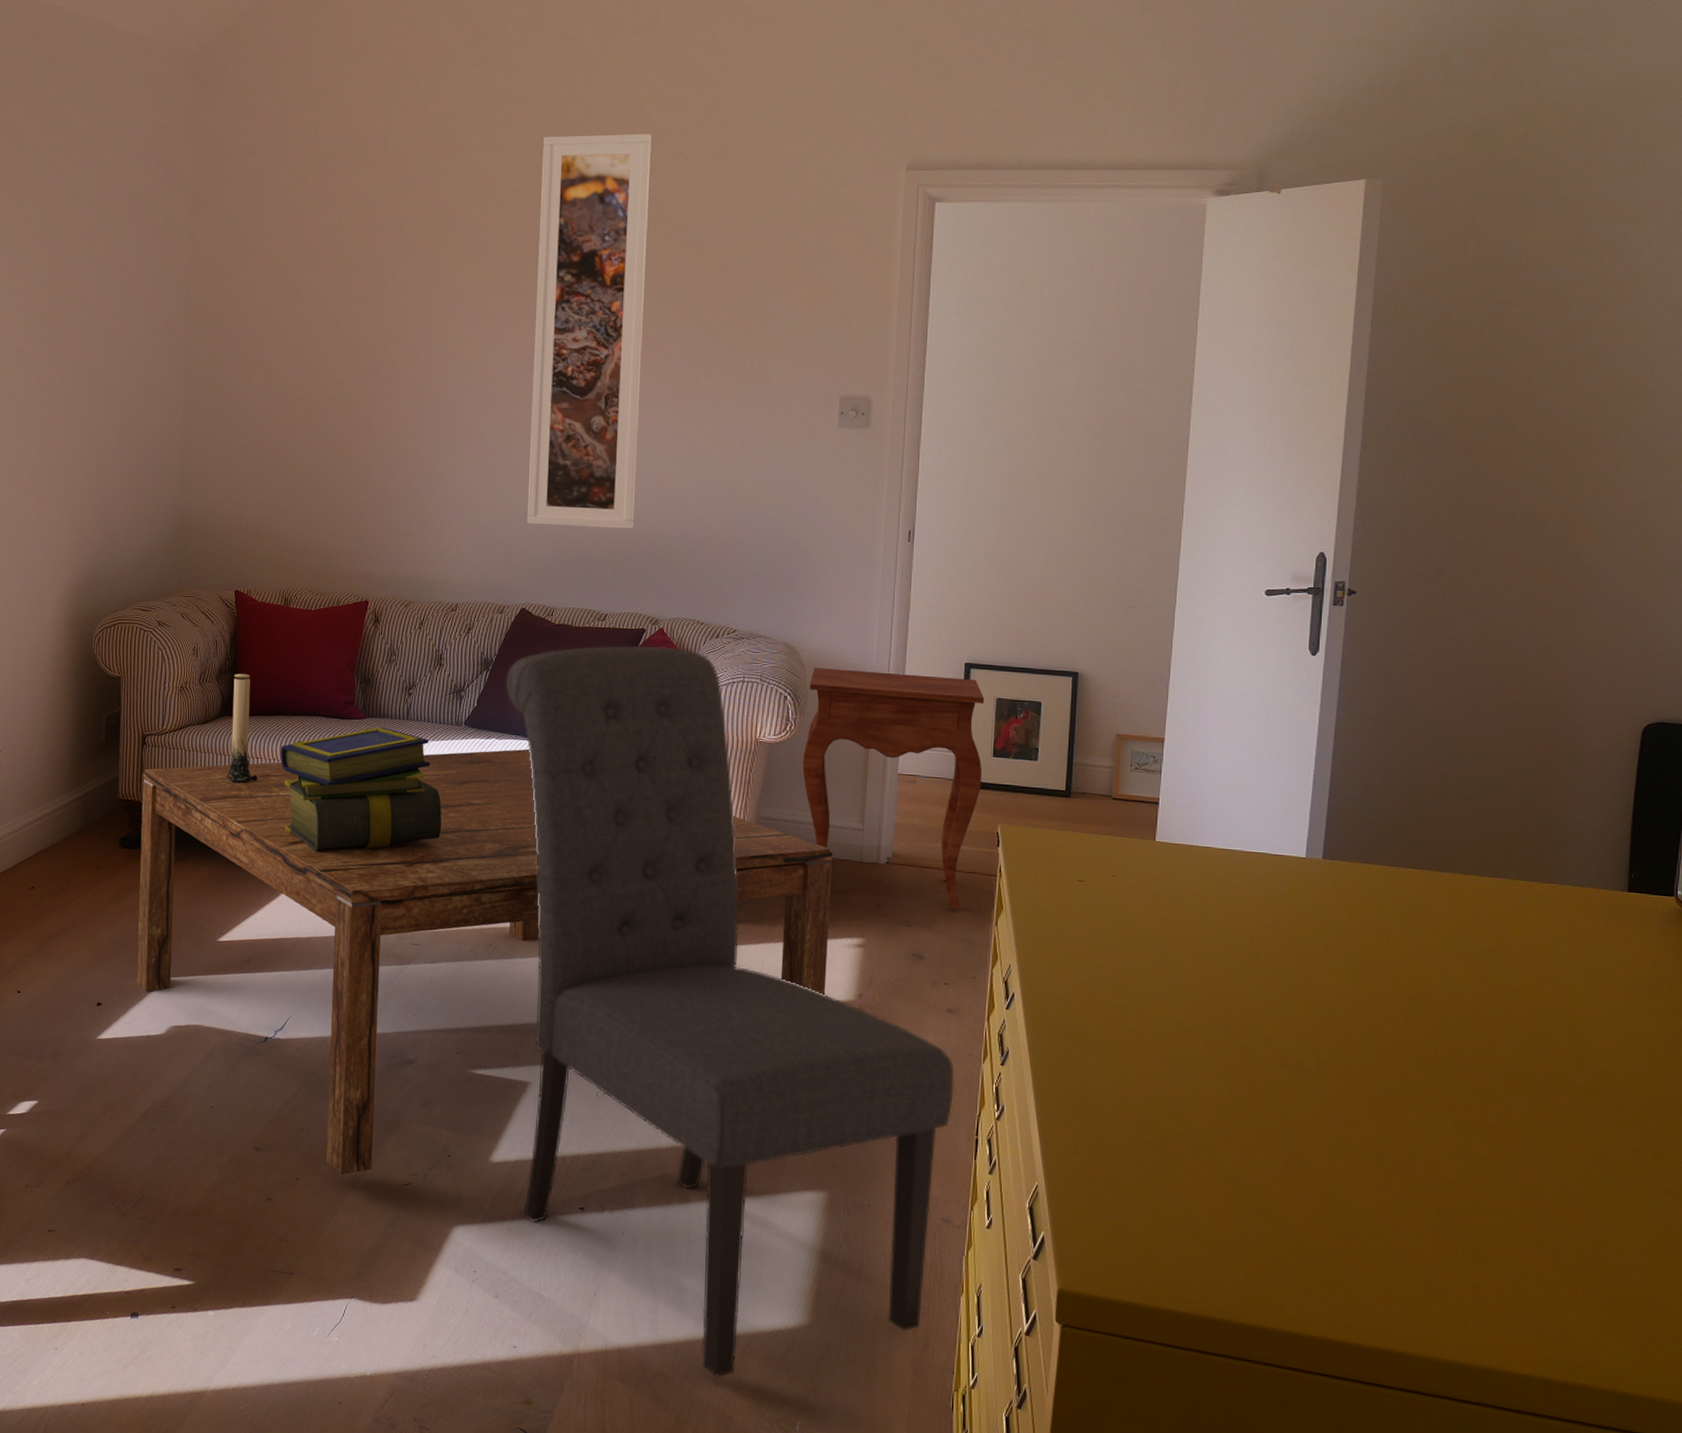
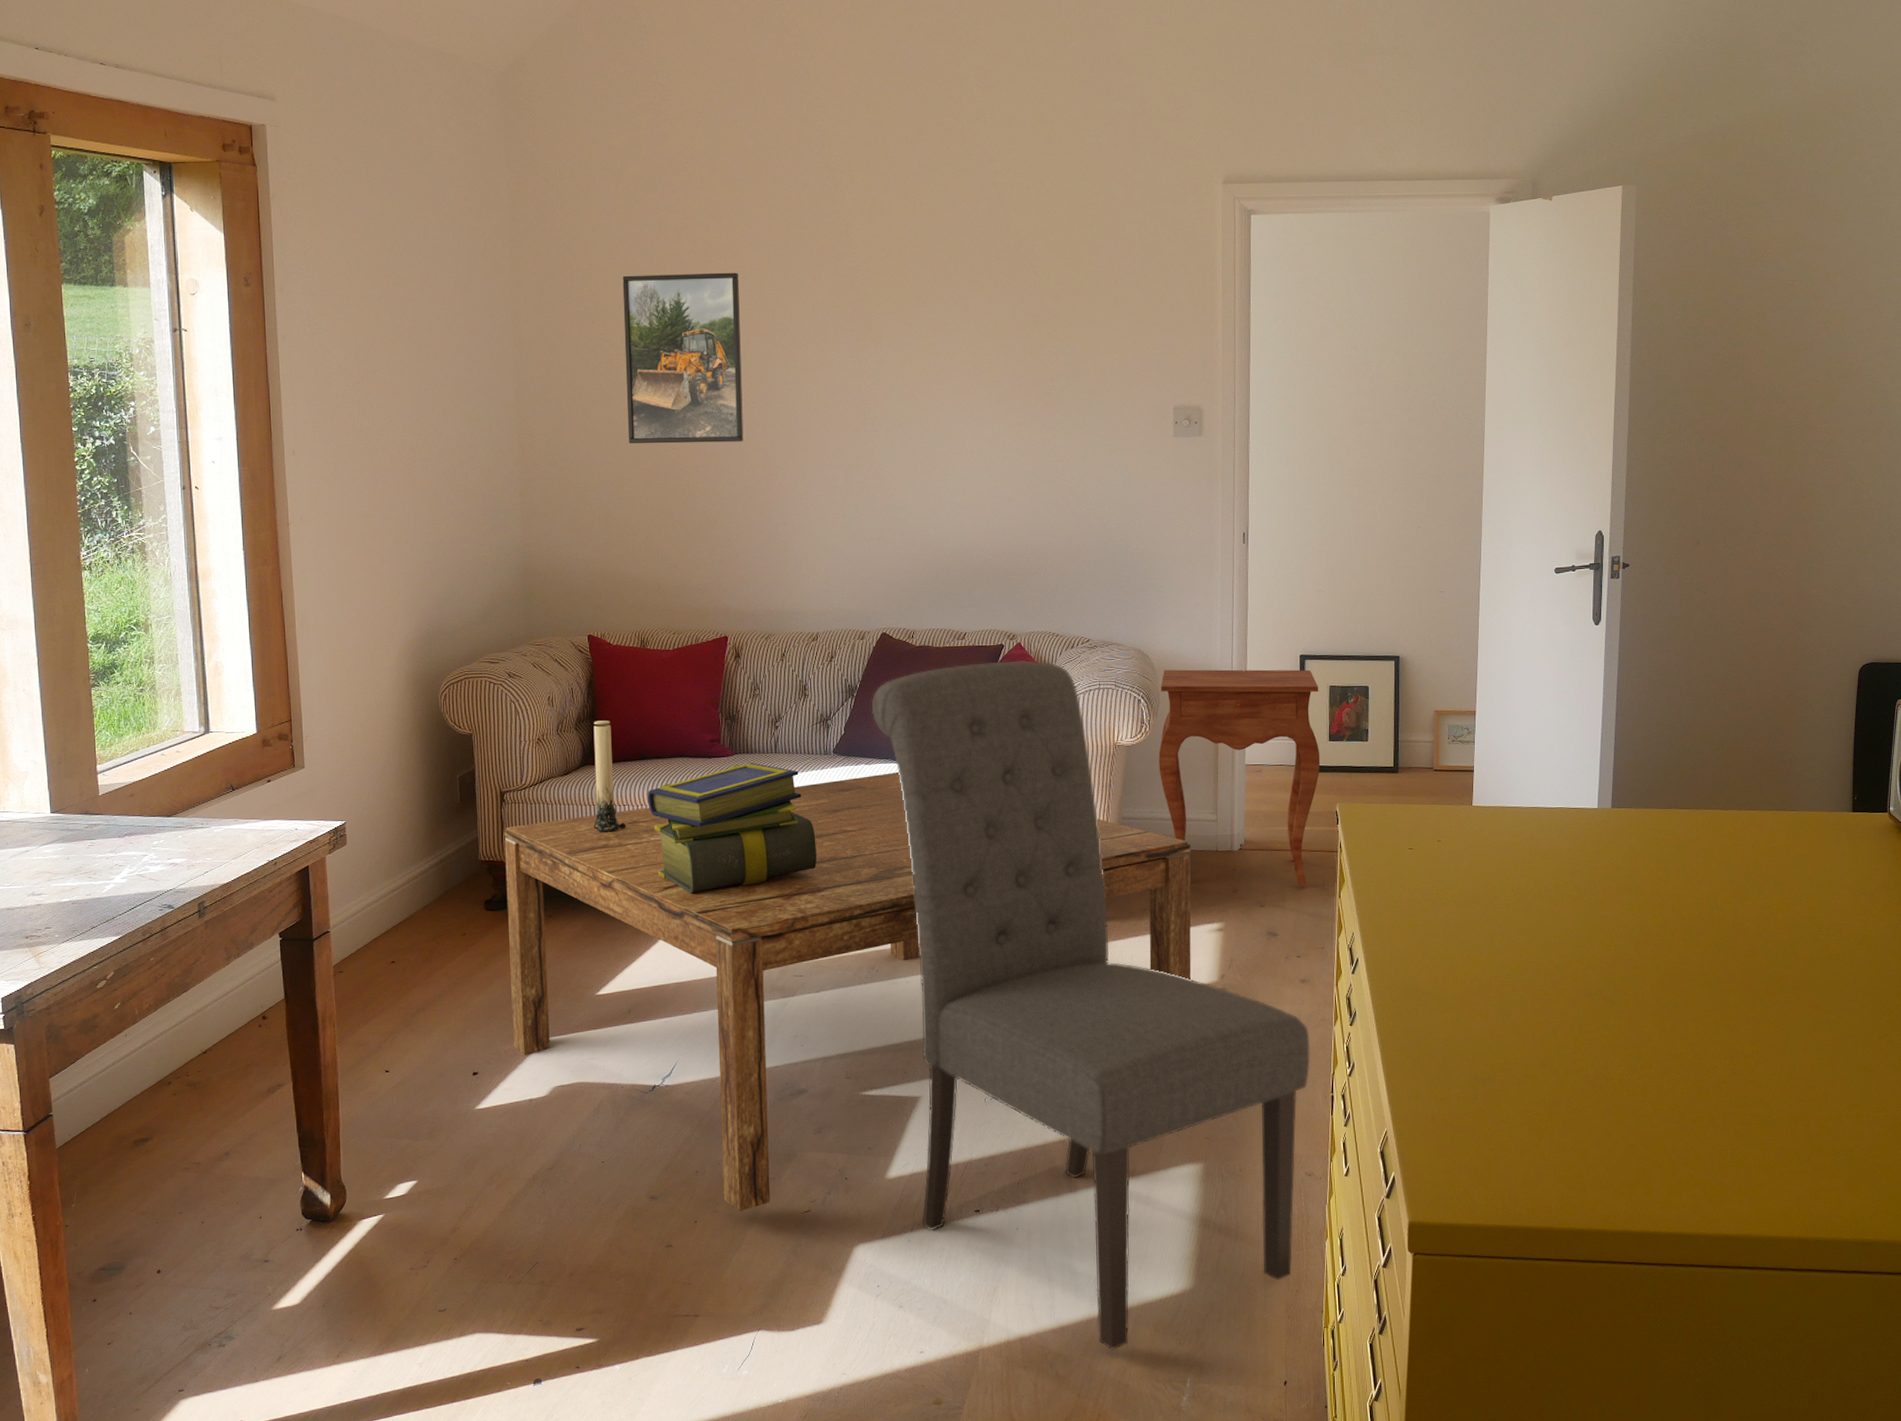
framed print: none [286,247,403,412] -> present [622,272,744,444]
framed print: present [526,134,652,529] -> none [874,151,986,549]

